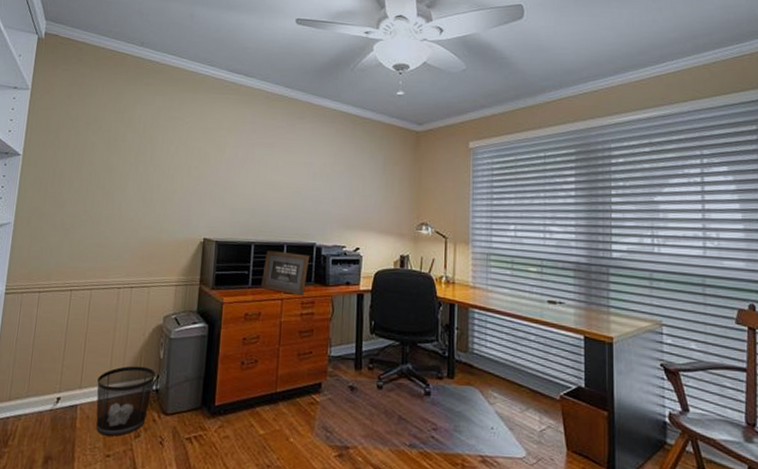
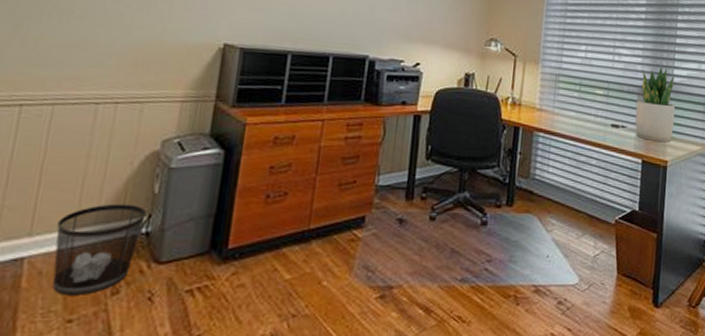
picture frame: present [260,250,310,297] -> none [296,62,361,117]
planter: none [573,242,617,319] -> present [635,66,676,143]

